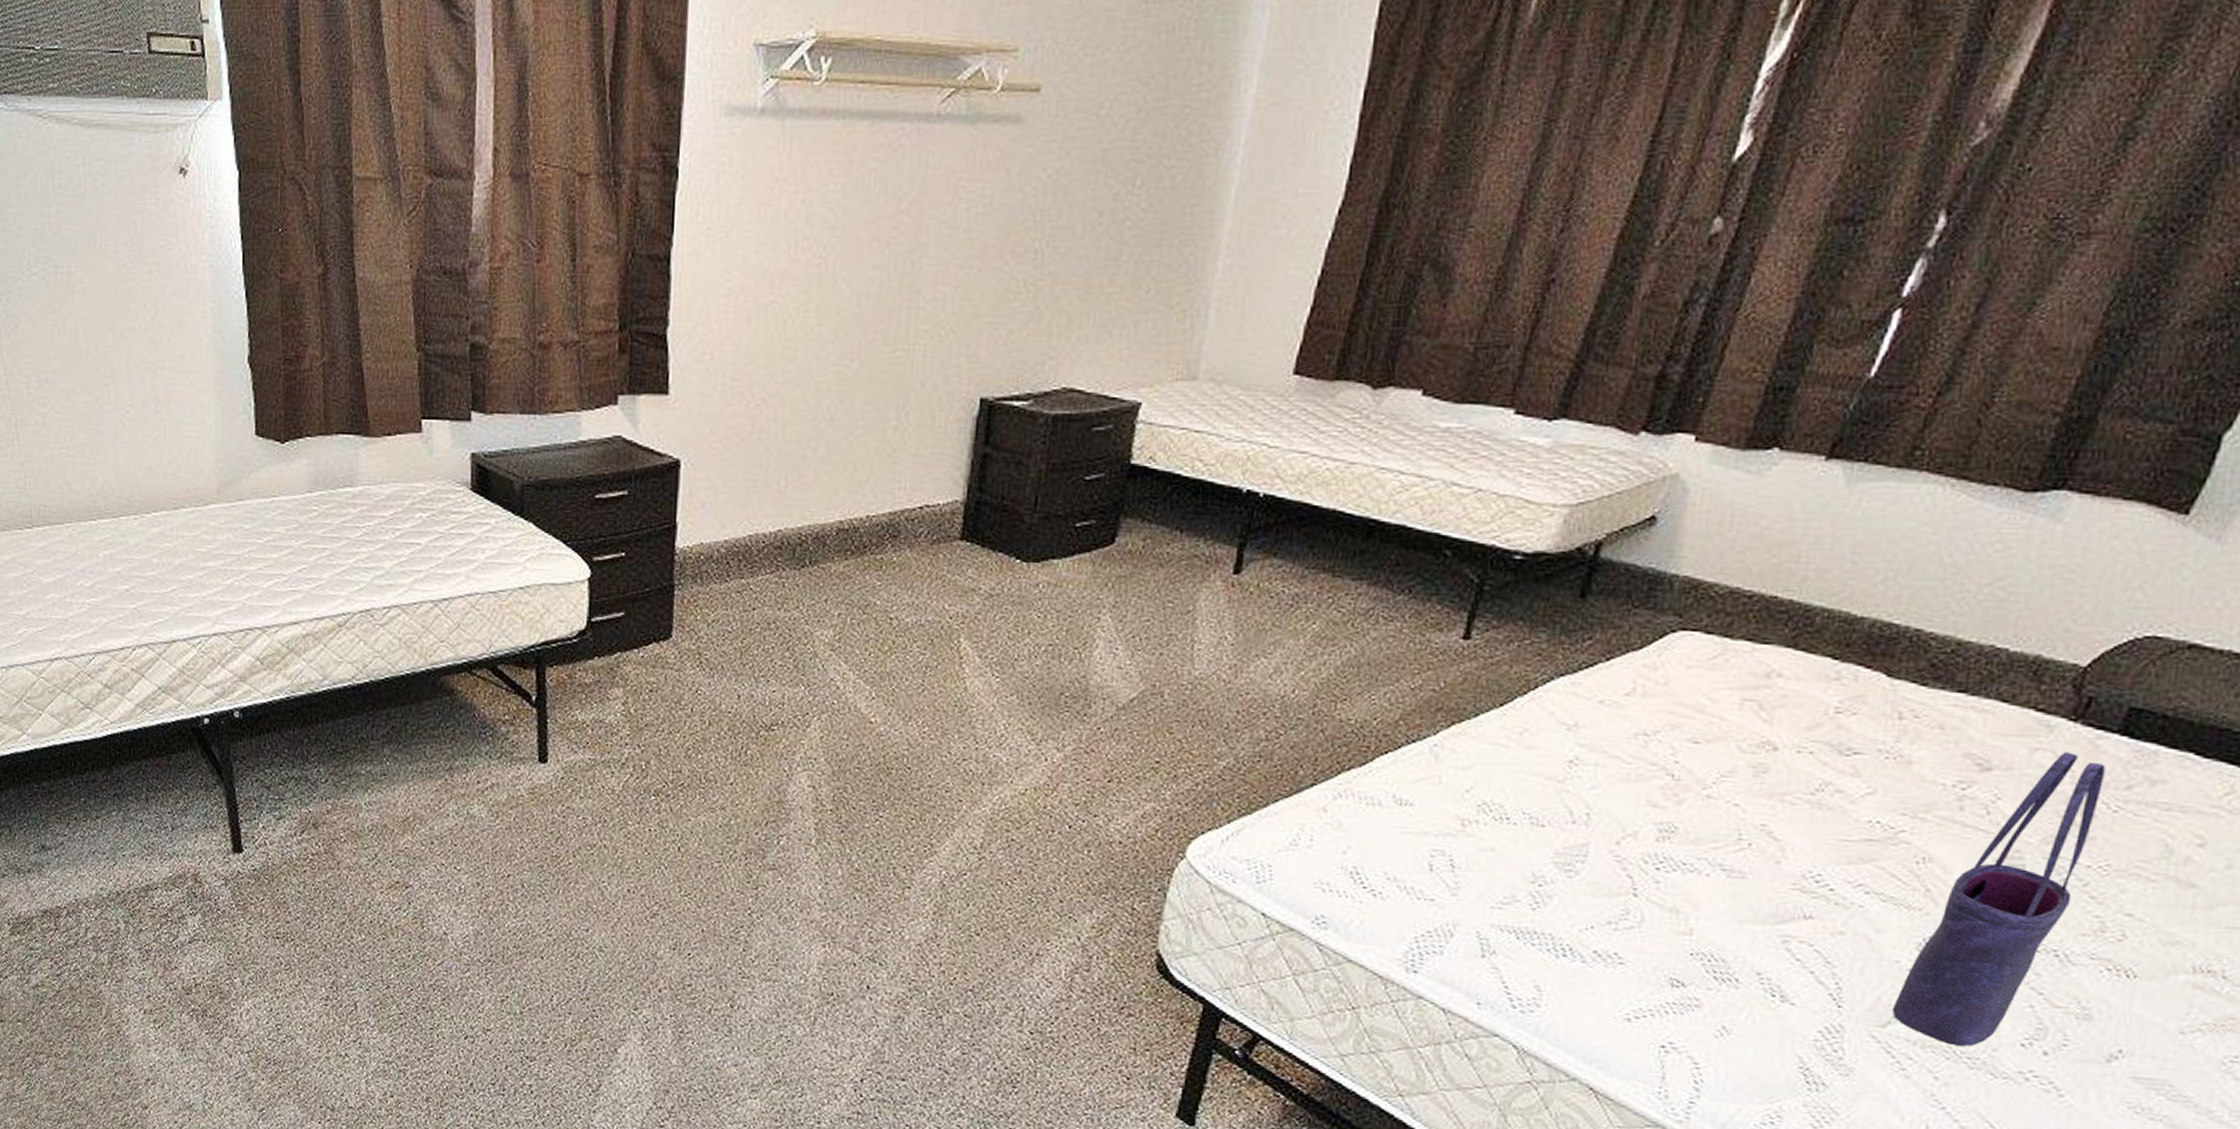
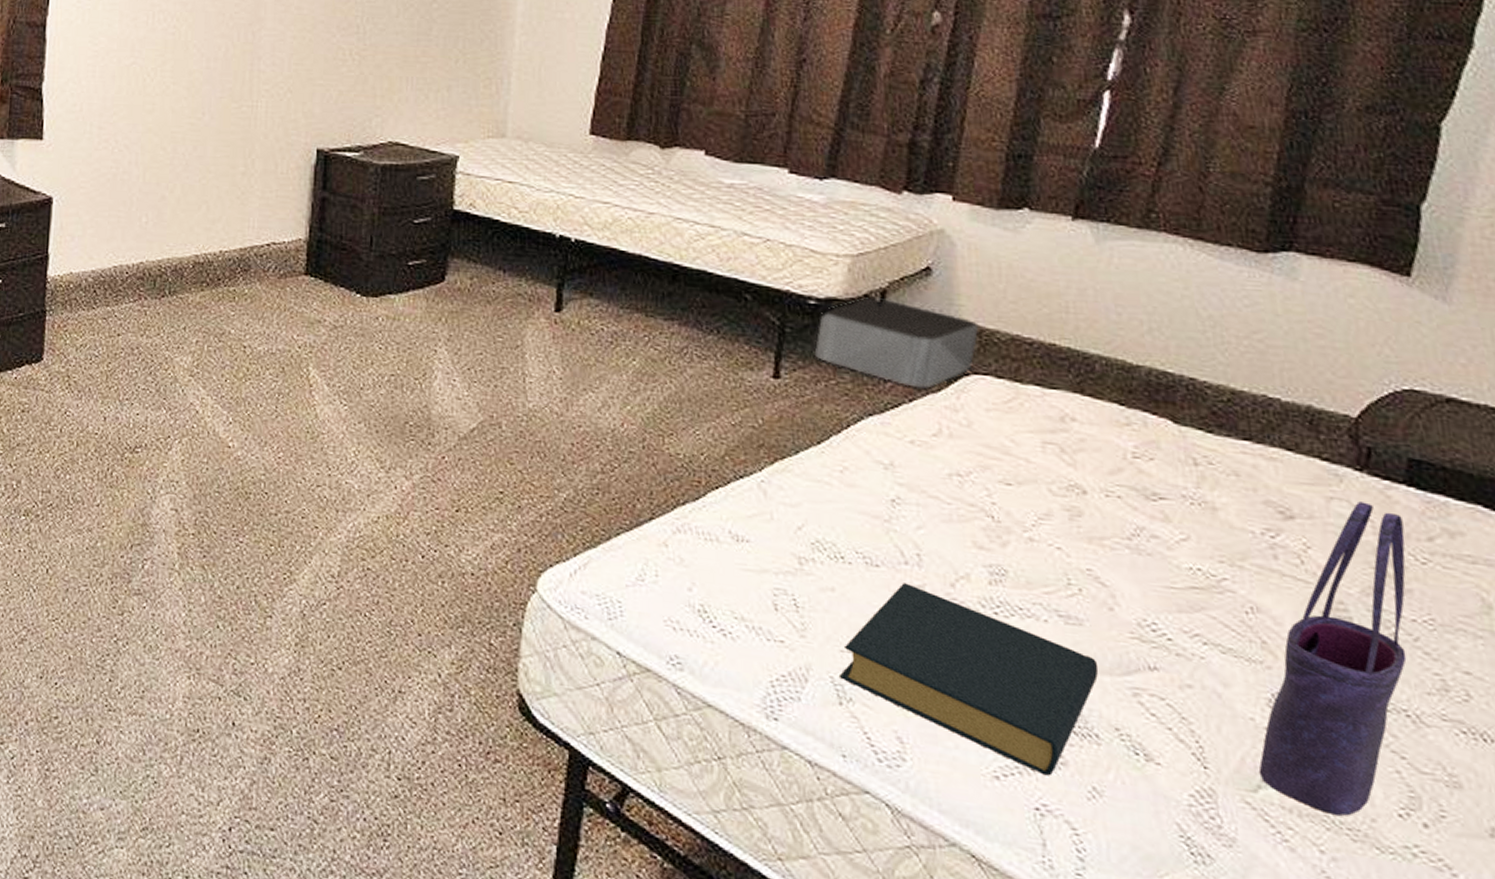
hardback book: none [1485,842,1753,1017] -> present [838,583,1099,776]
storage bin: none [1511,551,1698,646] -> present [814,297,979,388]

